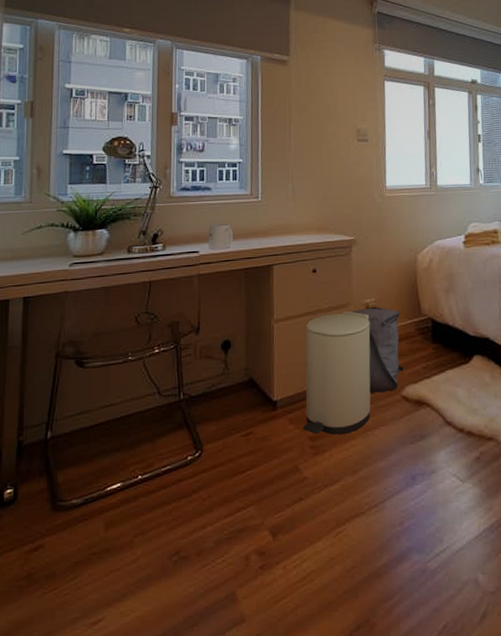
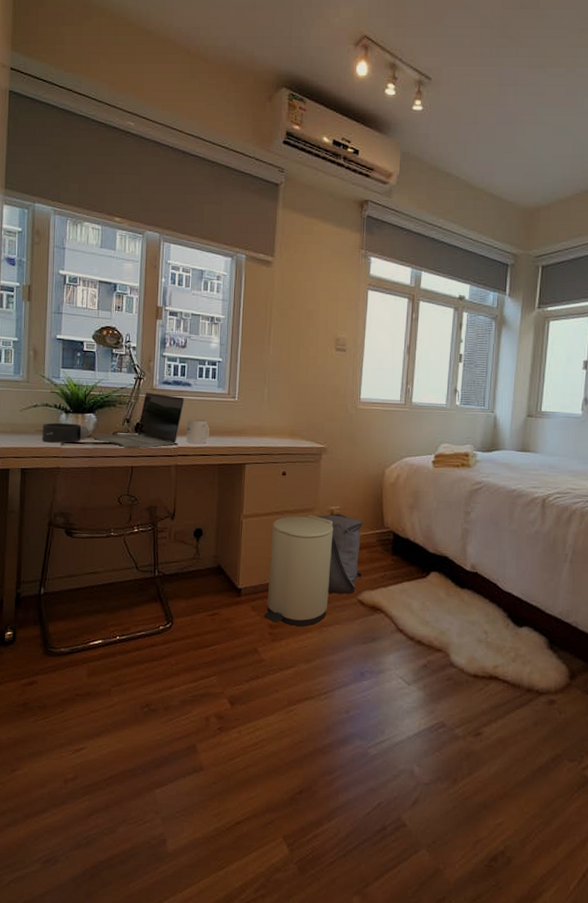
alarm clock: none [38,241,105,265] -> present [34,422,93,443]
laptop: none [104,200,206,262] -> present [91,392,185,448]

